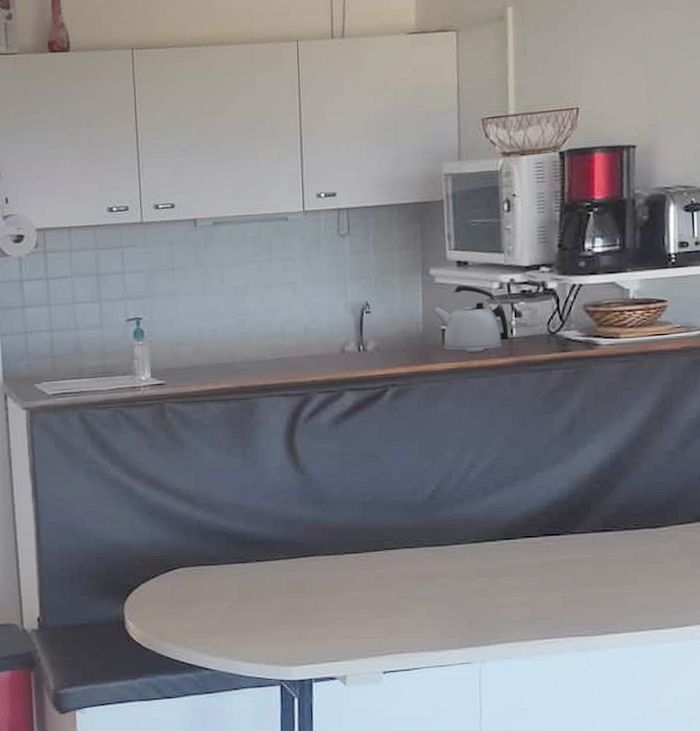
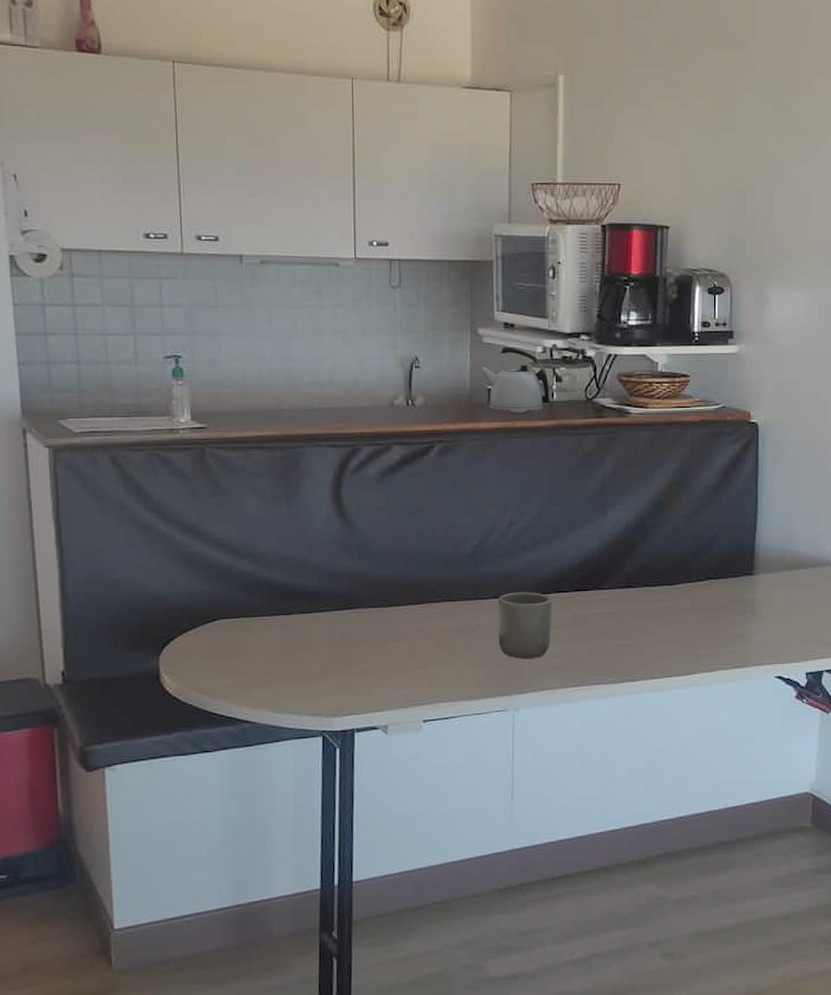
mug: none [459,537,519,608] -> present [498,592,552,658]

